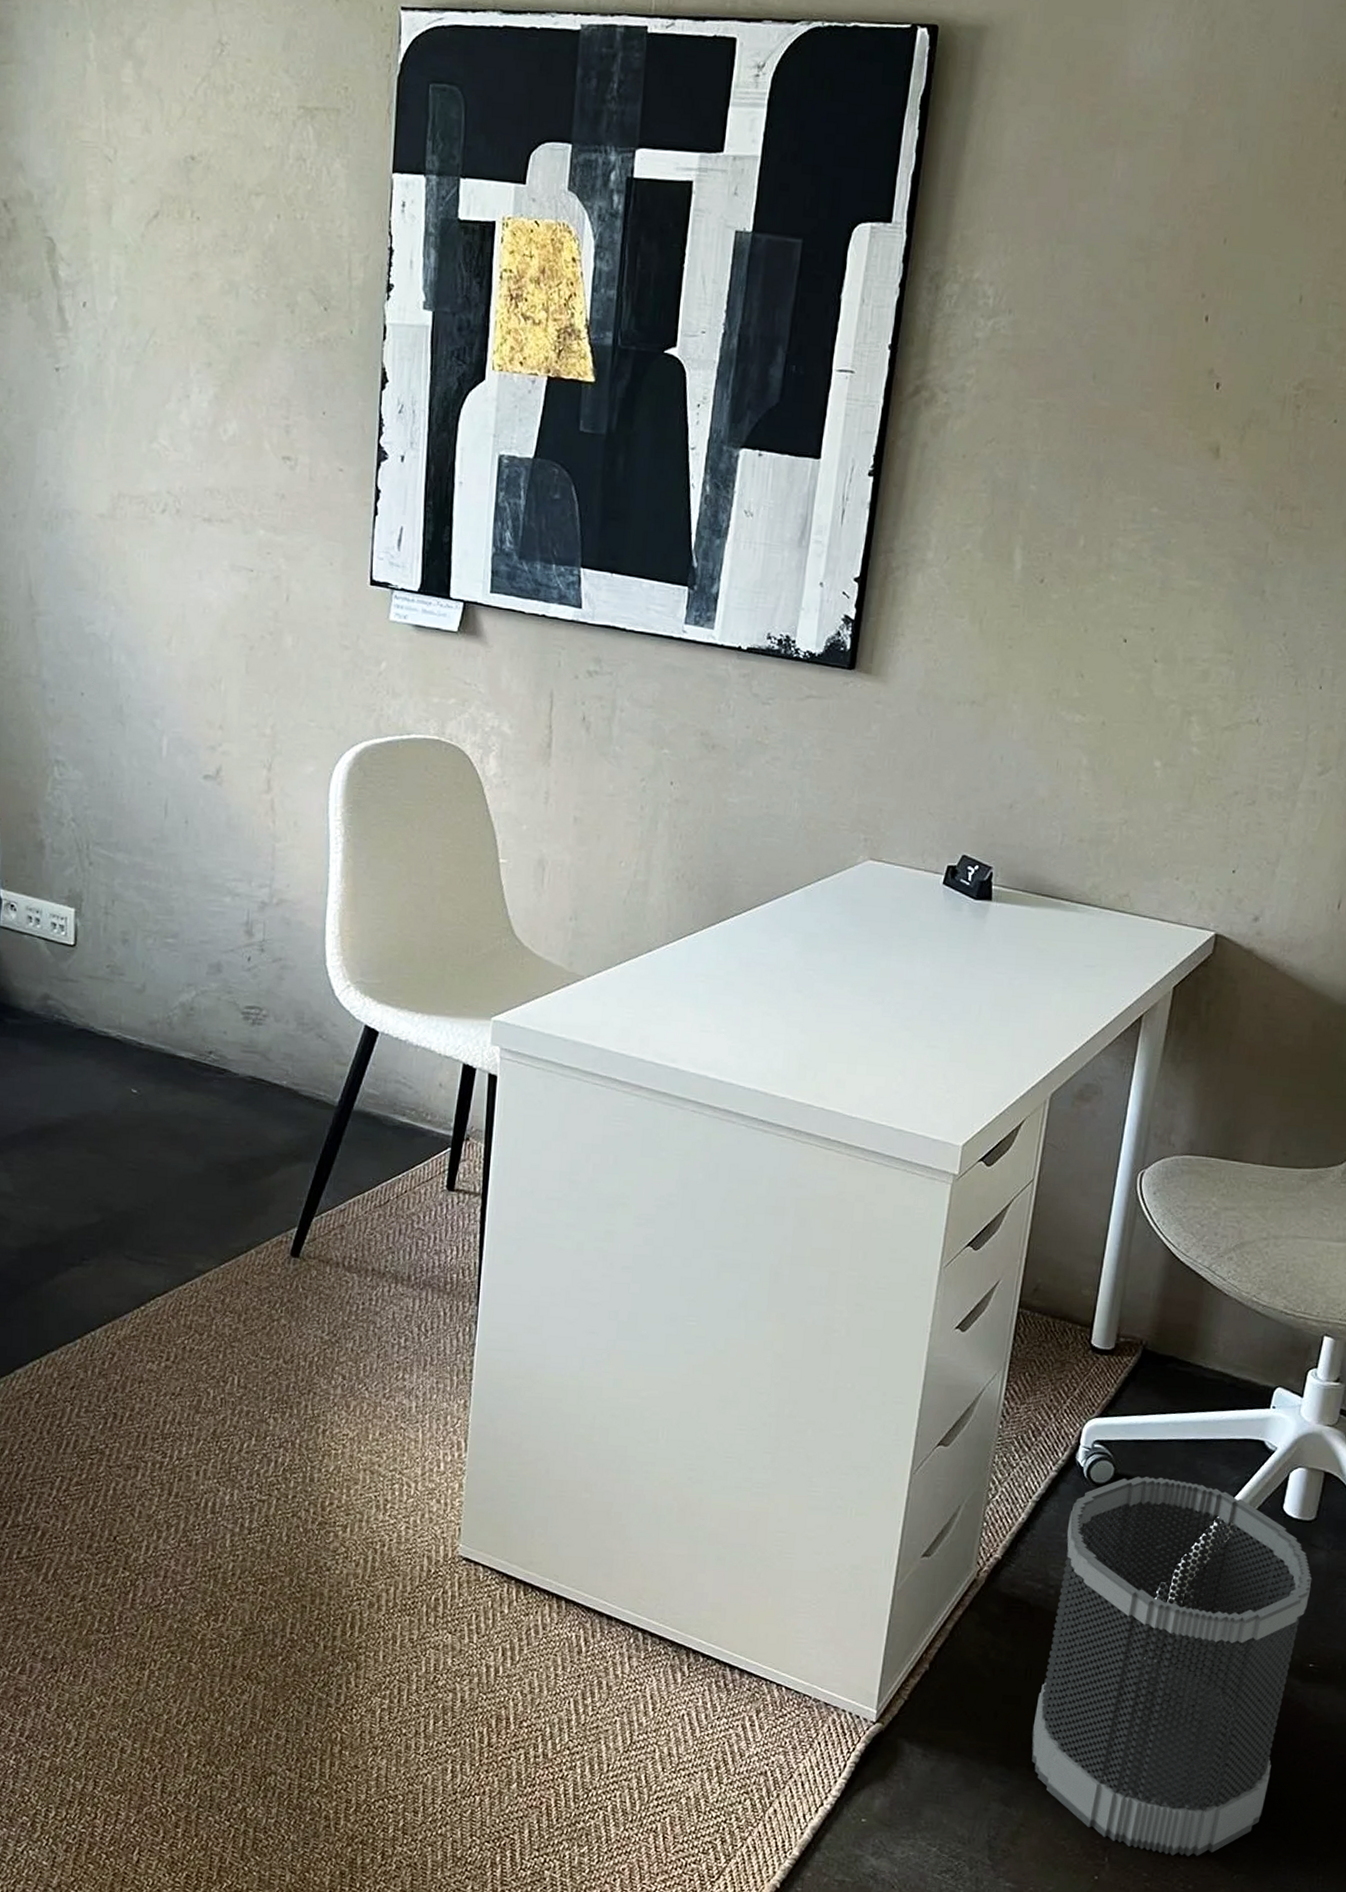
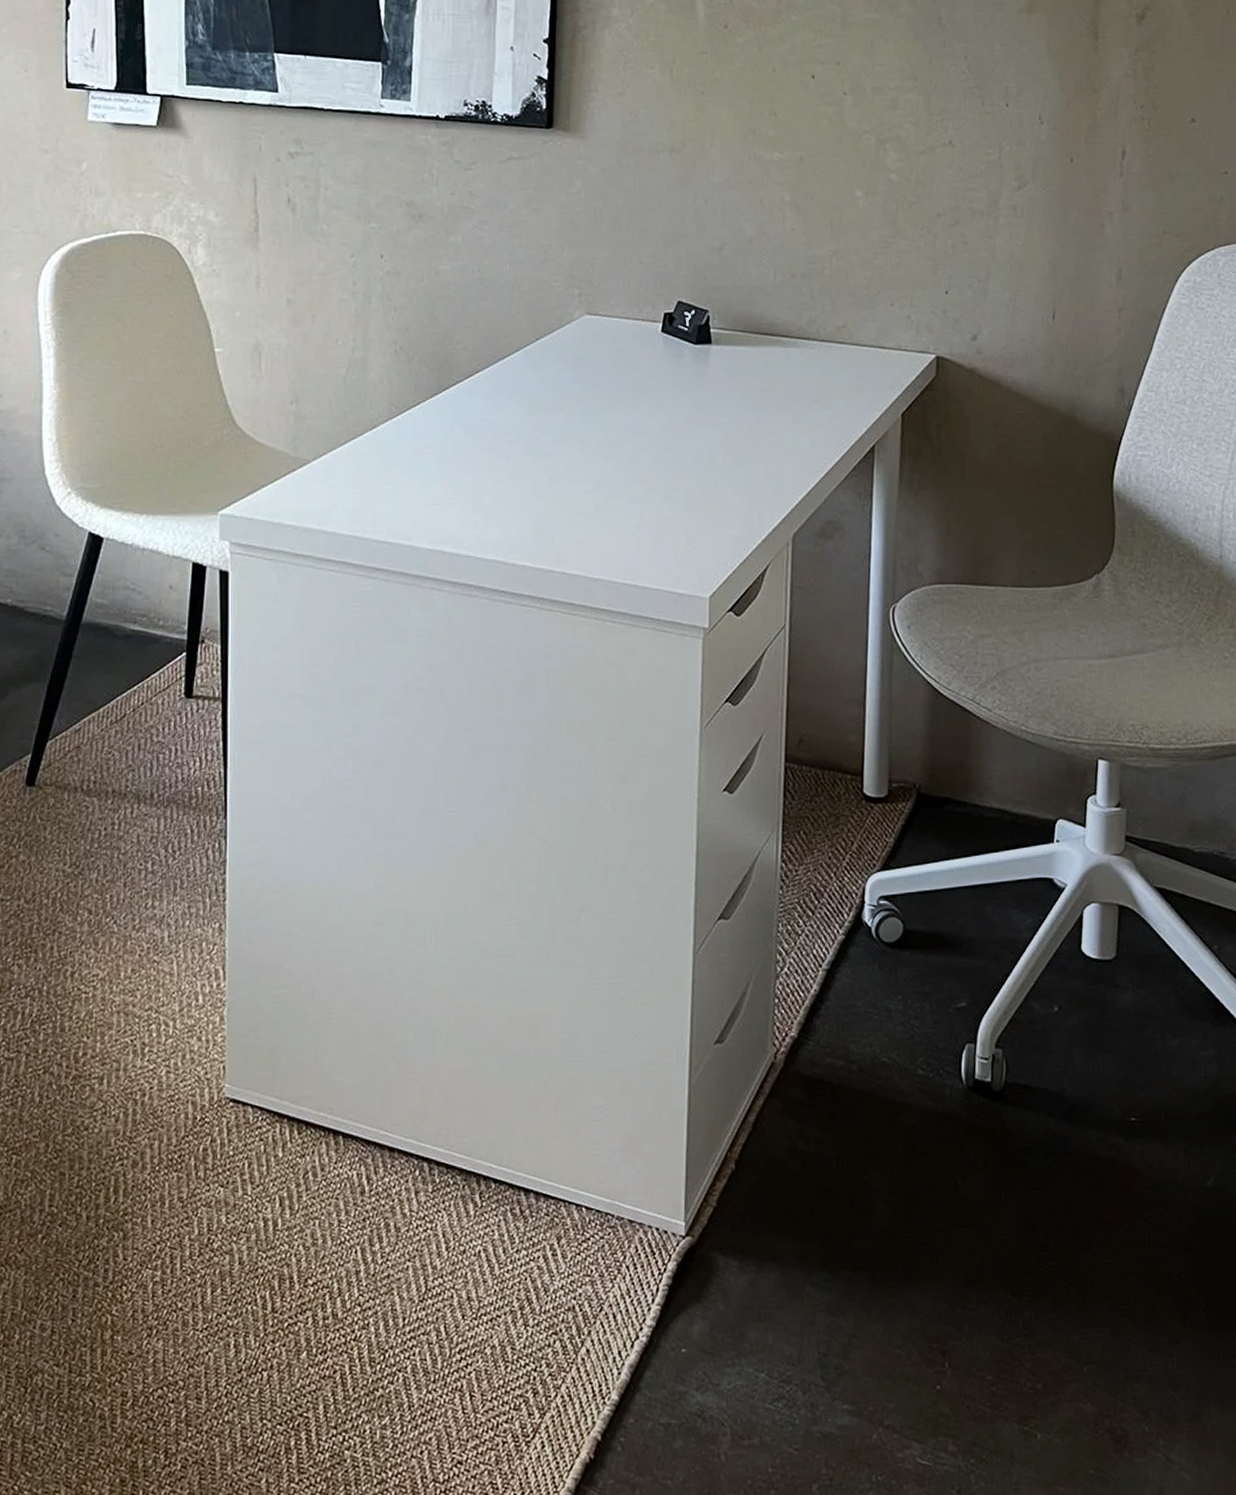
wastebasket: present [1031,1476,1313,1857] -> none [851,929,1122,1352]

